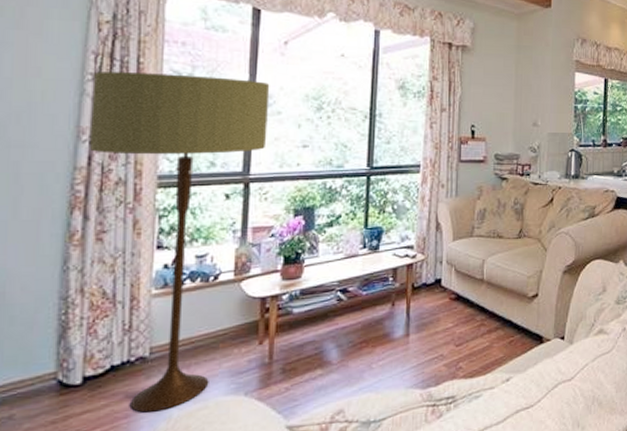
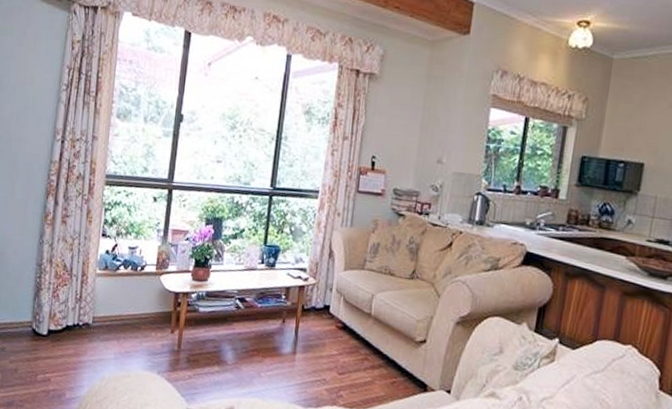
floor lamp: present [90,71,270,413] -> none [62,83,194,370]

